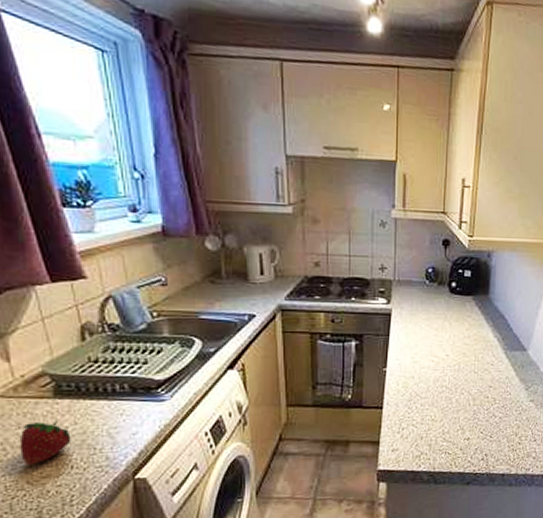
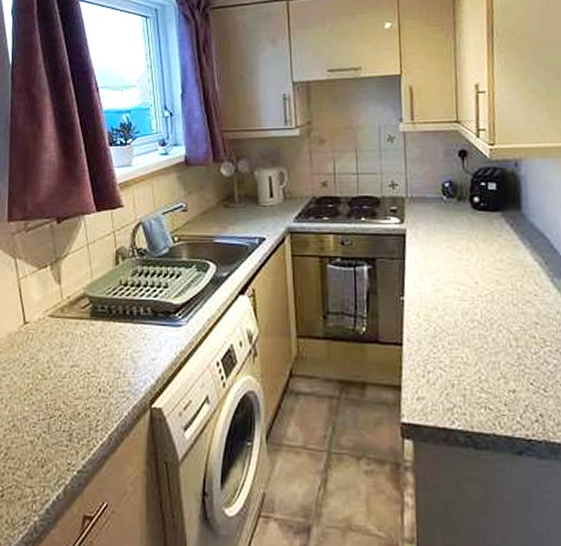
fruit: present [19,420,71,466] -> none [60,341,101,385]

